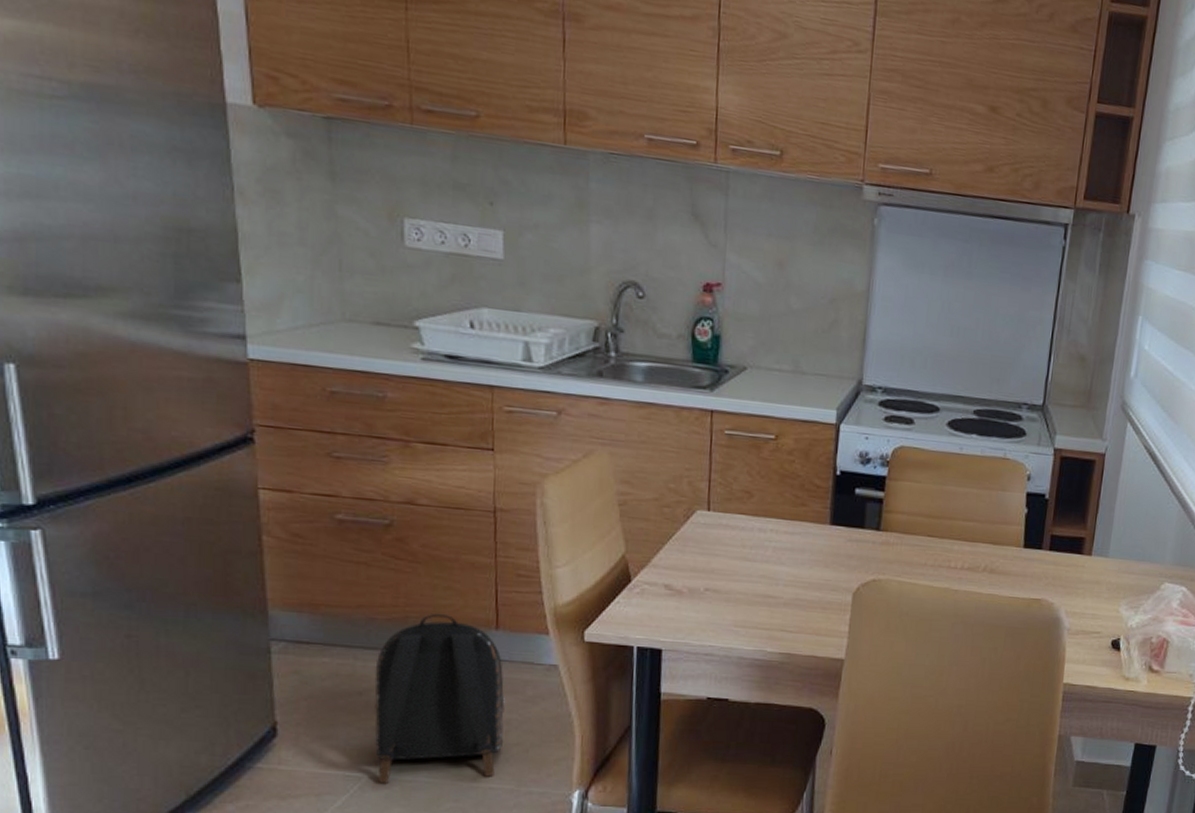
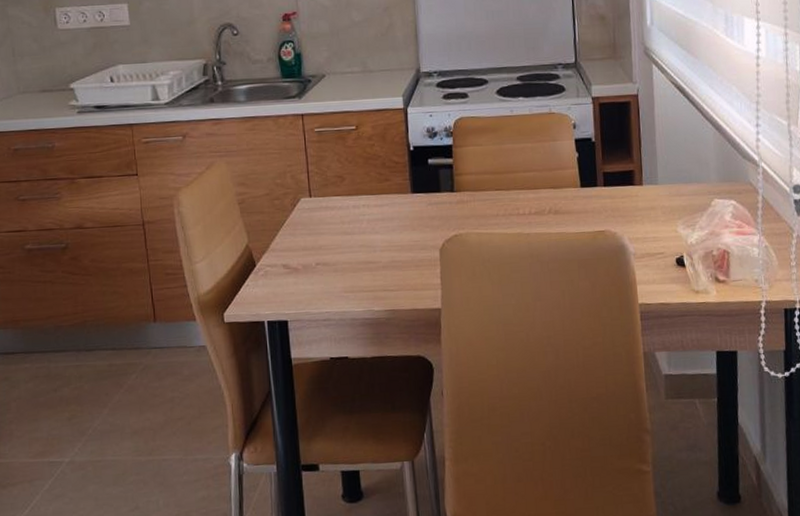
backpack: present [374,613,506,784] -> none [65,314,169,466]

